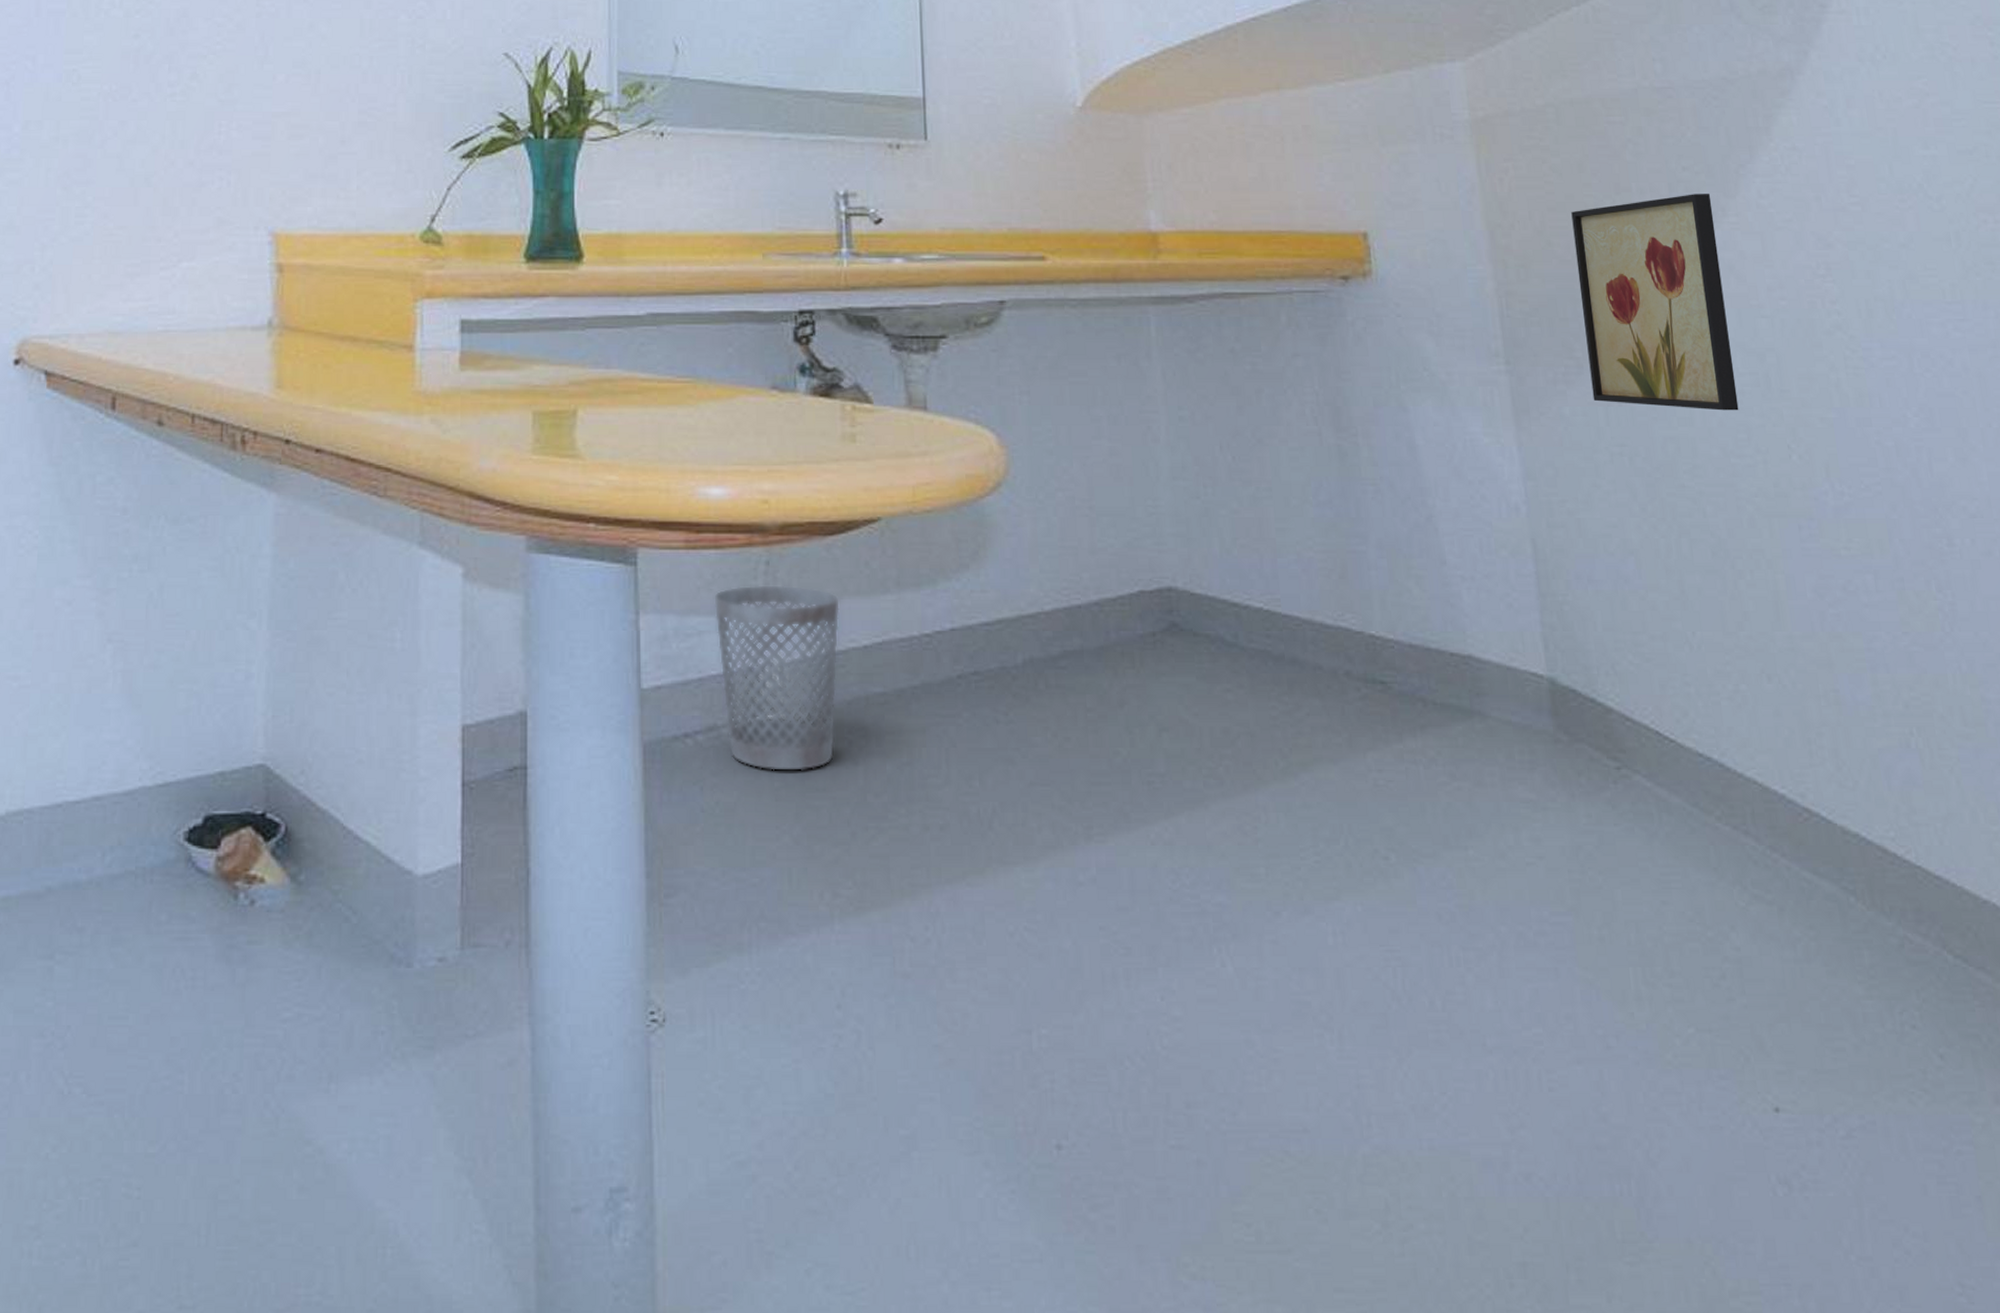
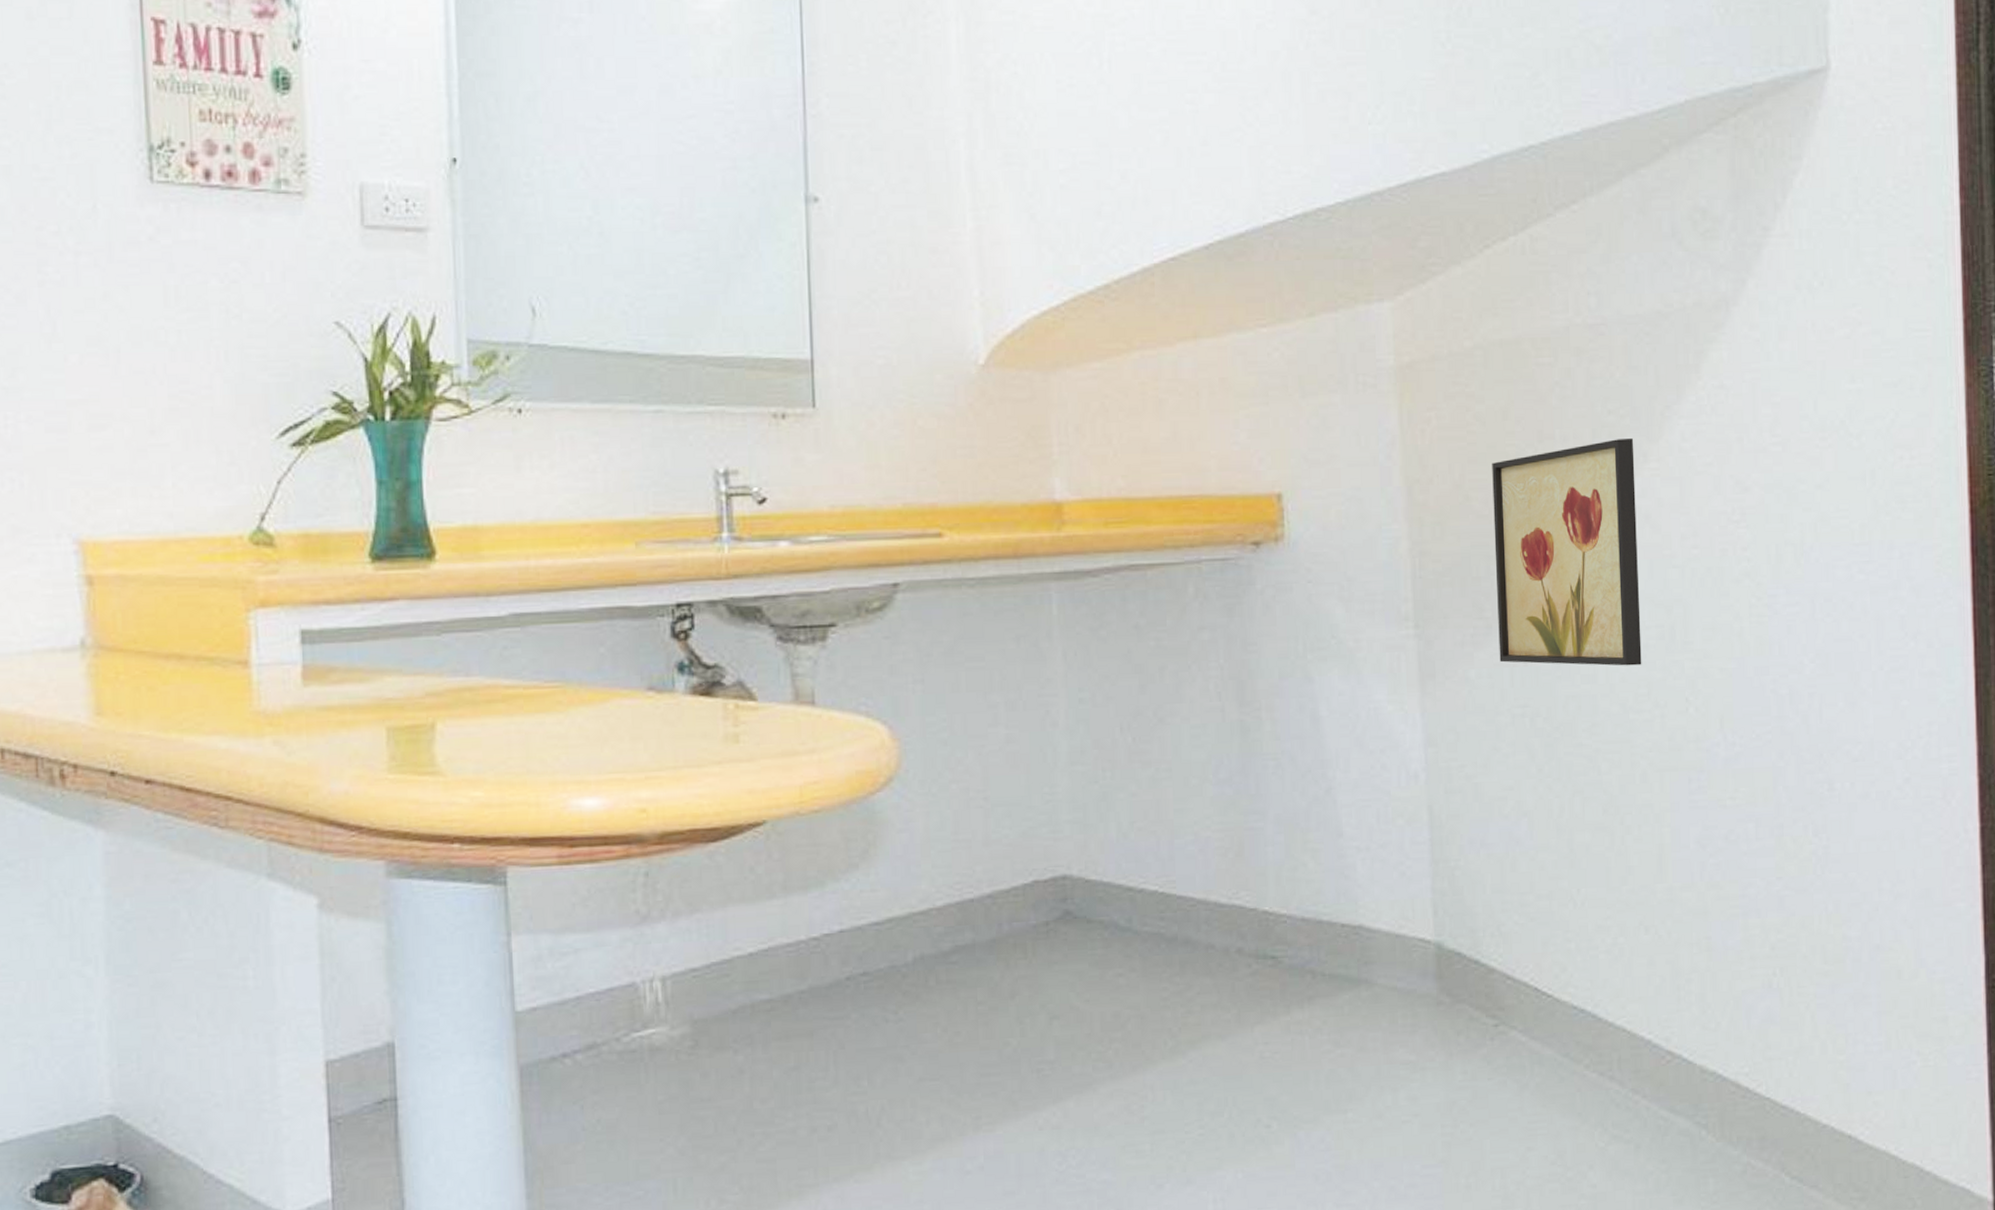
wastebasket: present [714,585,840,771] -> none [590,896,723,1085]

